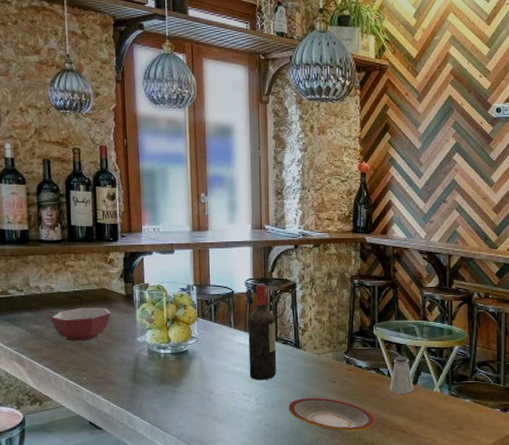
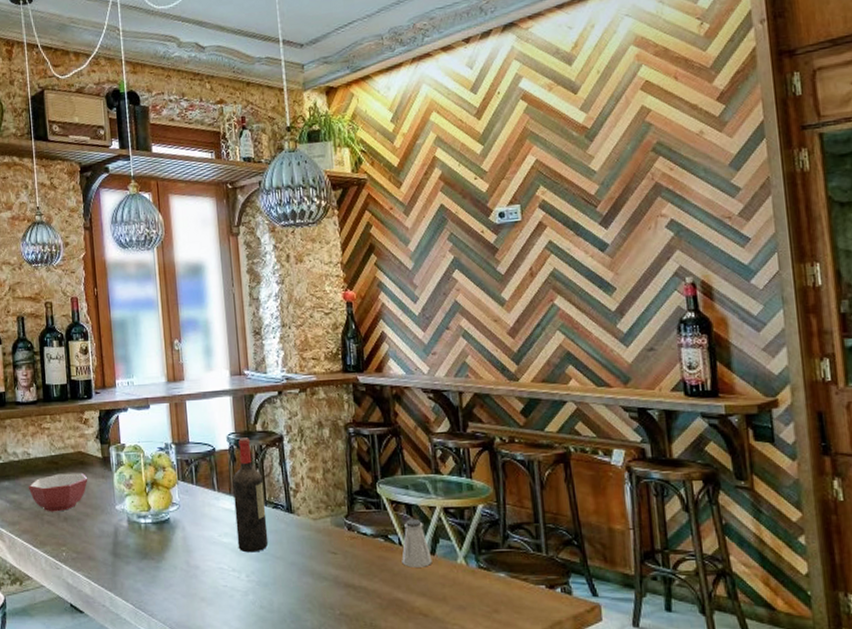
plate: present [288,397,375,431] -> none [284,572,388,614]

